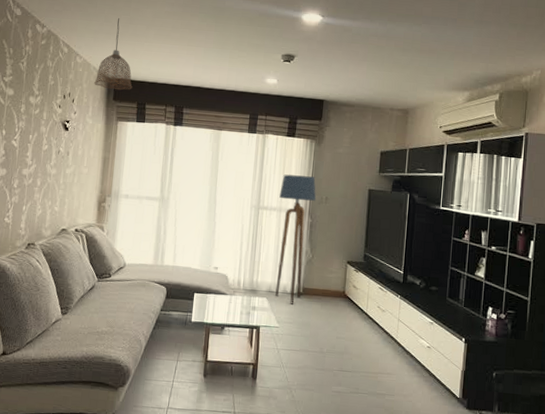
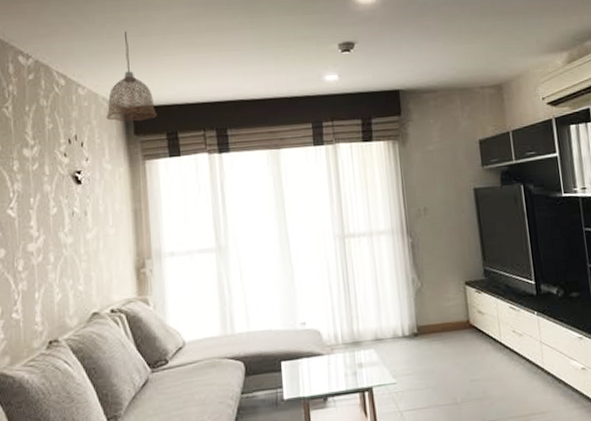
floor lamp: present [275,174,316,305] -> none [366,185,416,351]

